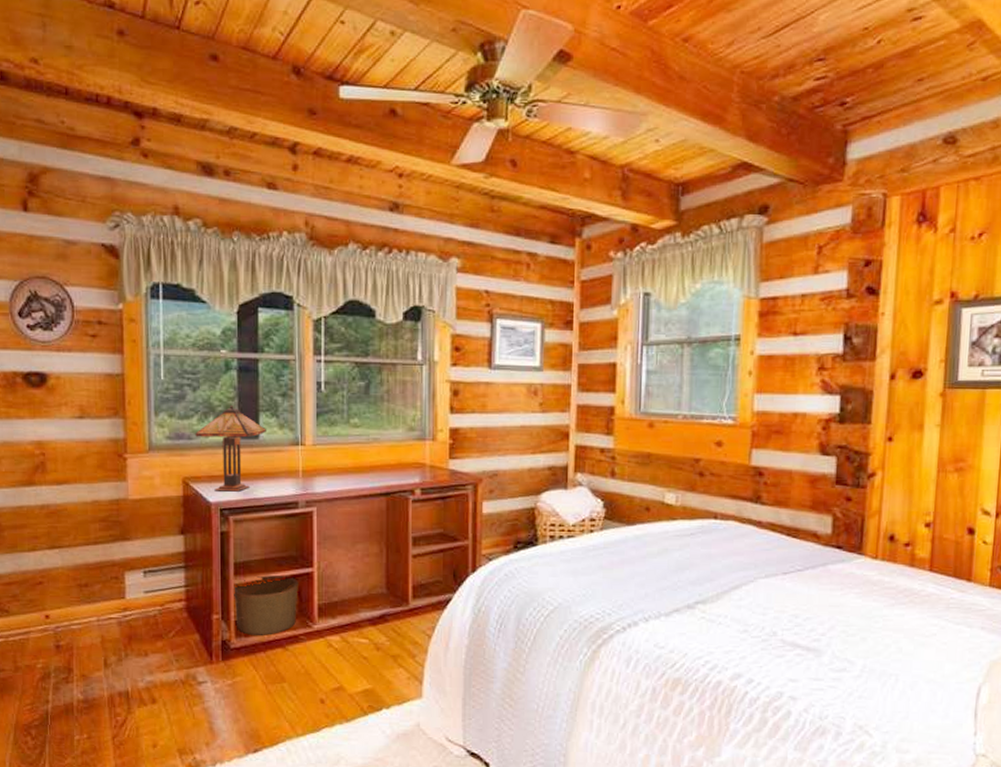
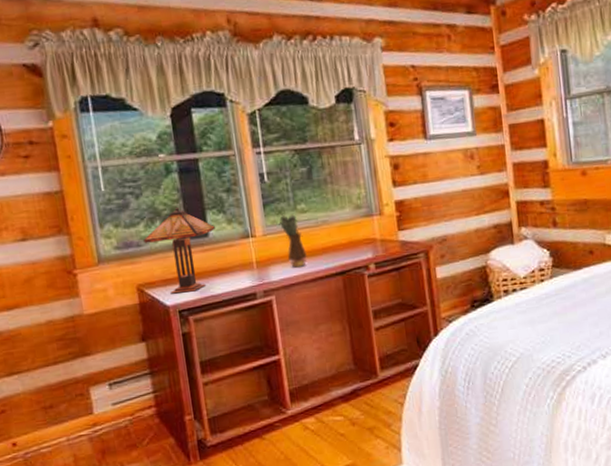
basket: present [232,575,298,635] -> none [201,366,269,431]
vase: none [330,425,354,482] -> present [279,213,307,268]

